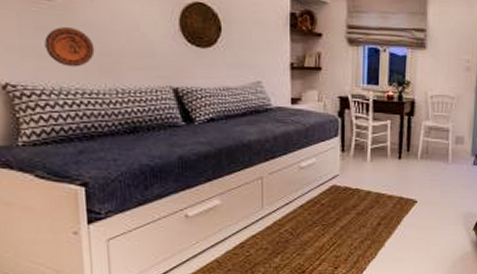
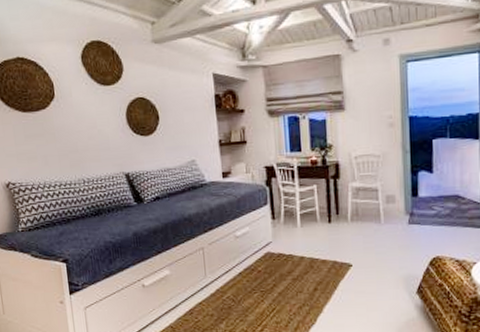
decorative plate: present [44,27,95,67] -> none [32,132,67,165]

